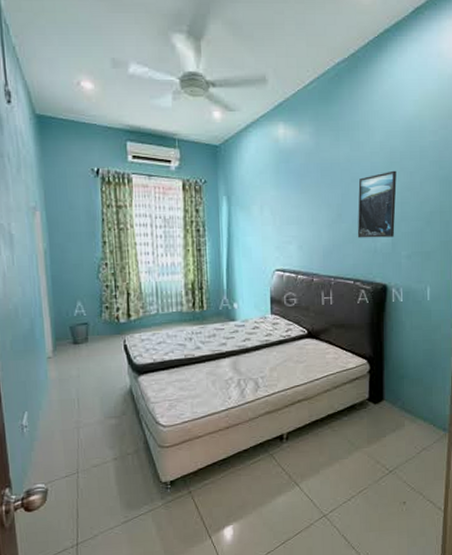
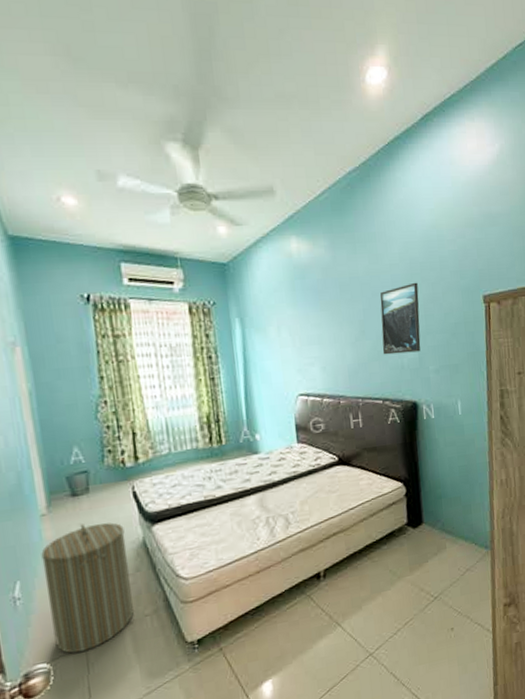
laundry hamper: none [46,369,119,478] -> present [41,522,135,654]

